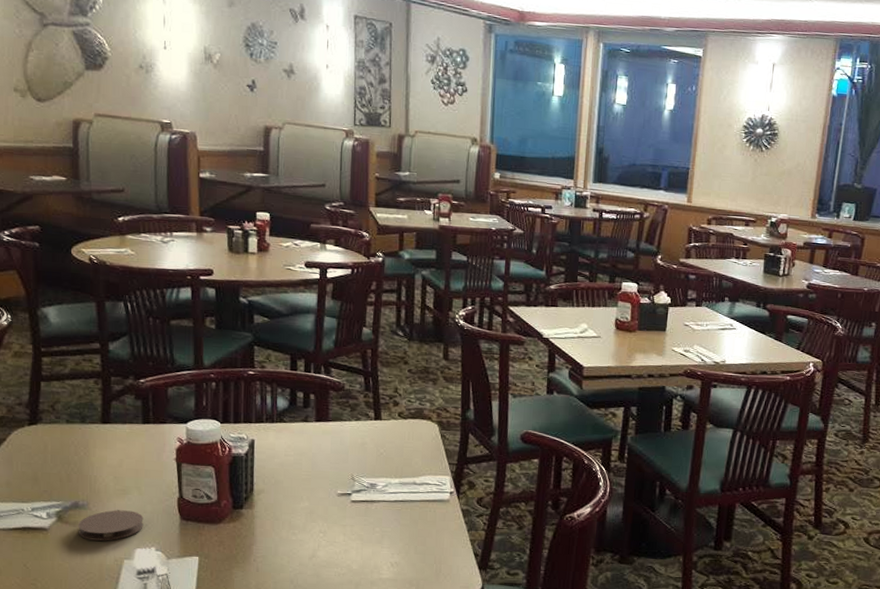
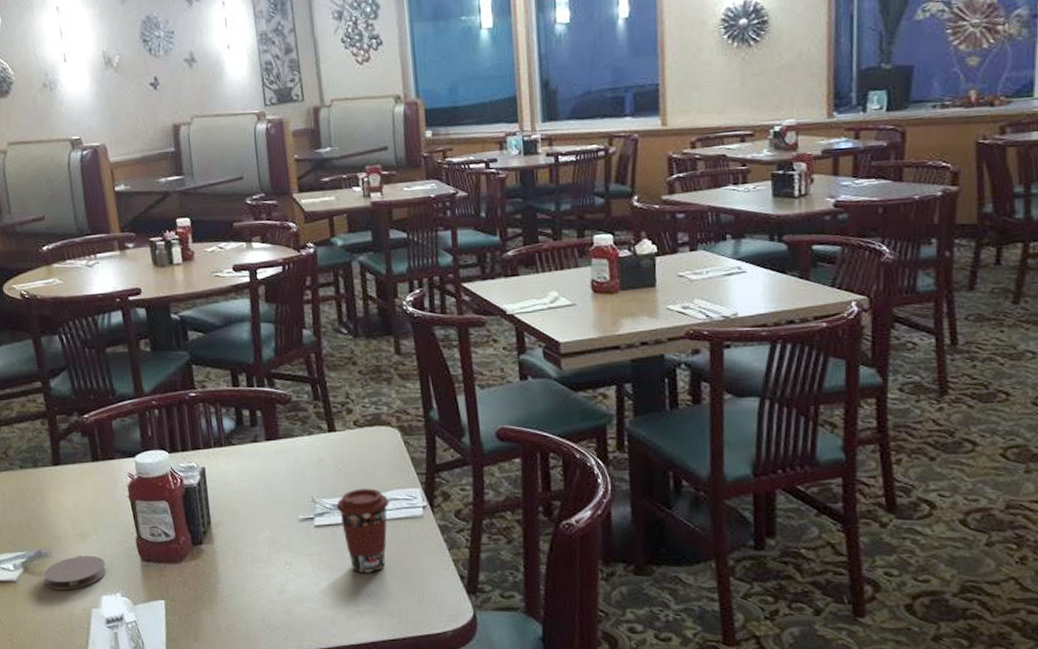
coffee cup: none [373,472,421,546] -> present [336,488,389,573]

